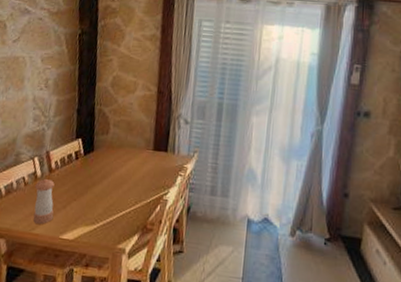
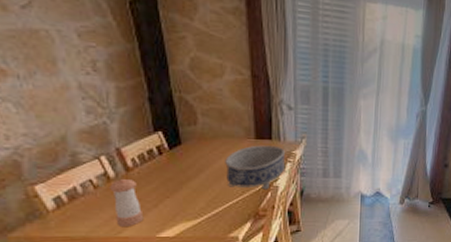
decorative bowl: none [124,156,177,203] -> present [225,145,285,190]

